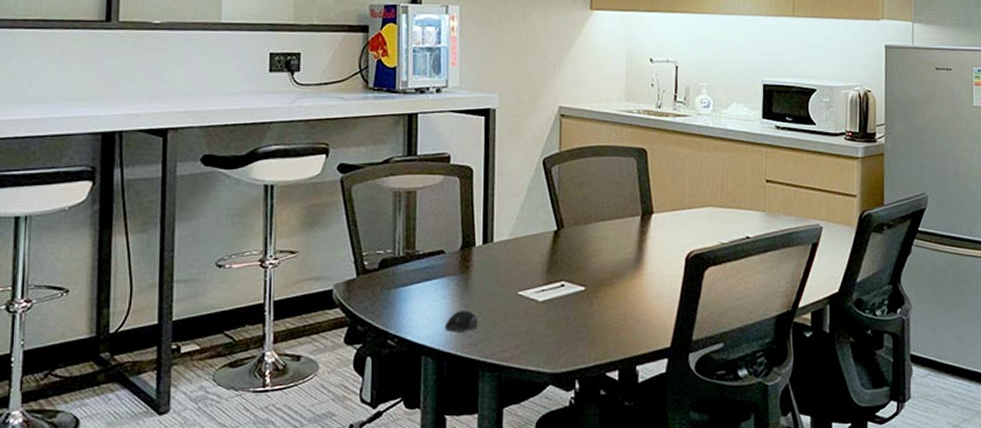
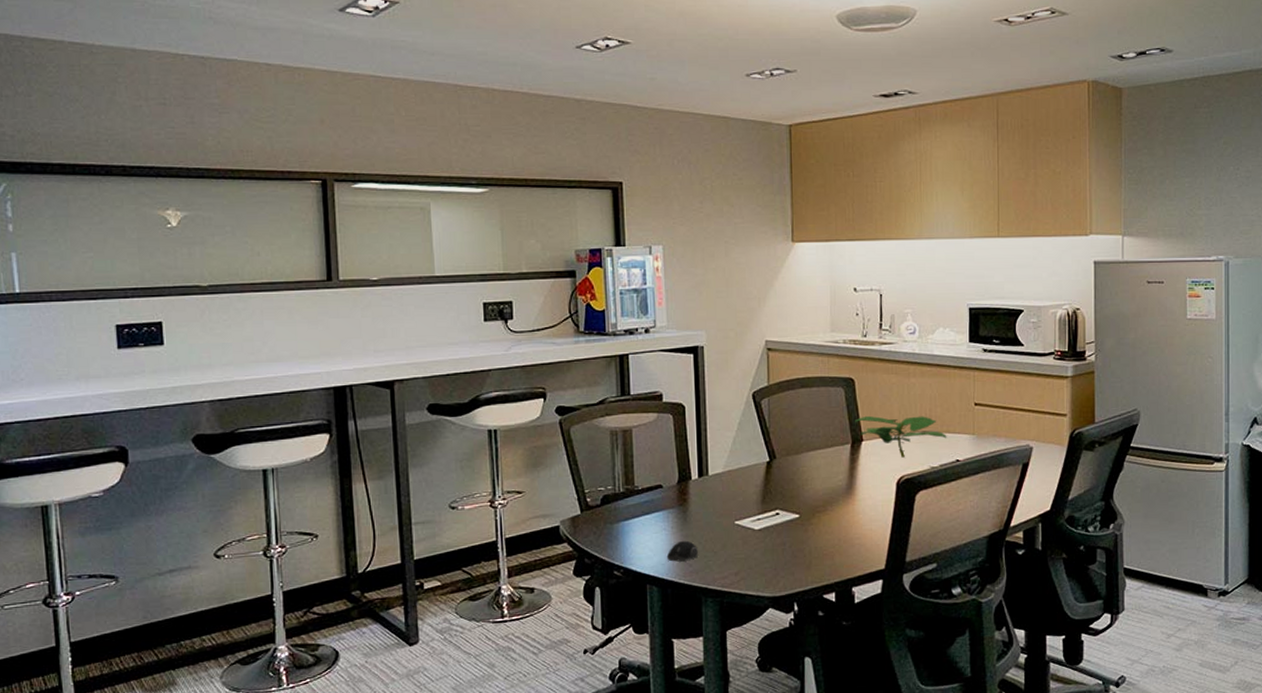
plant: none [646,187,738,232] -> present [855,415,947,458]

